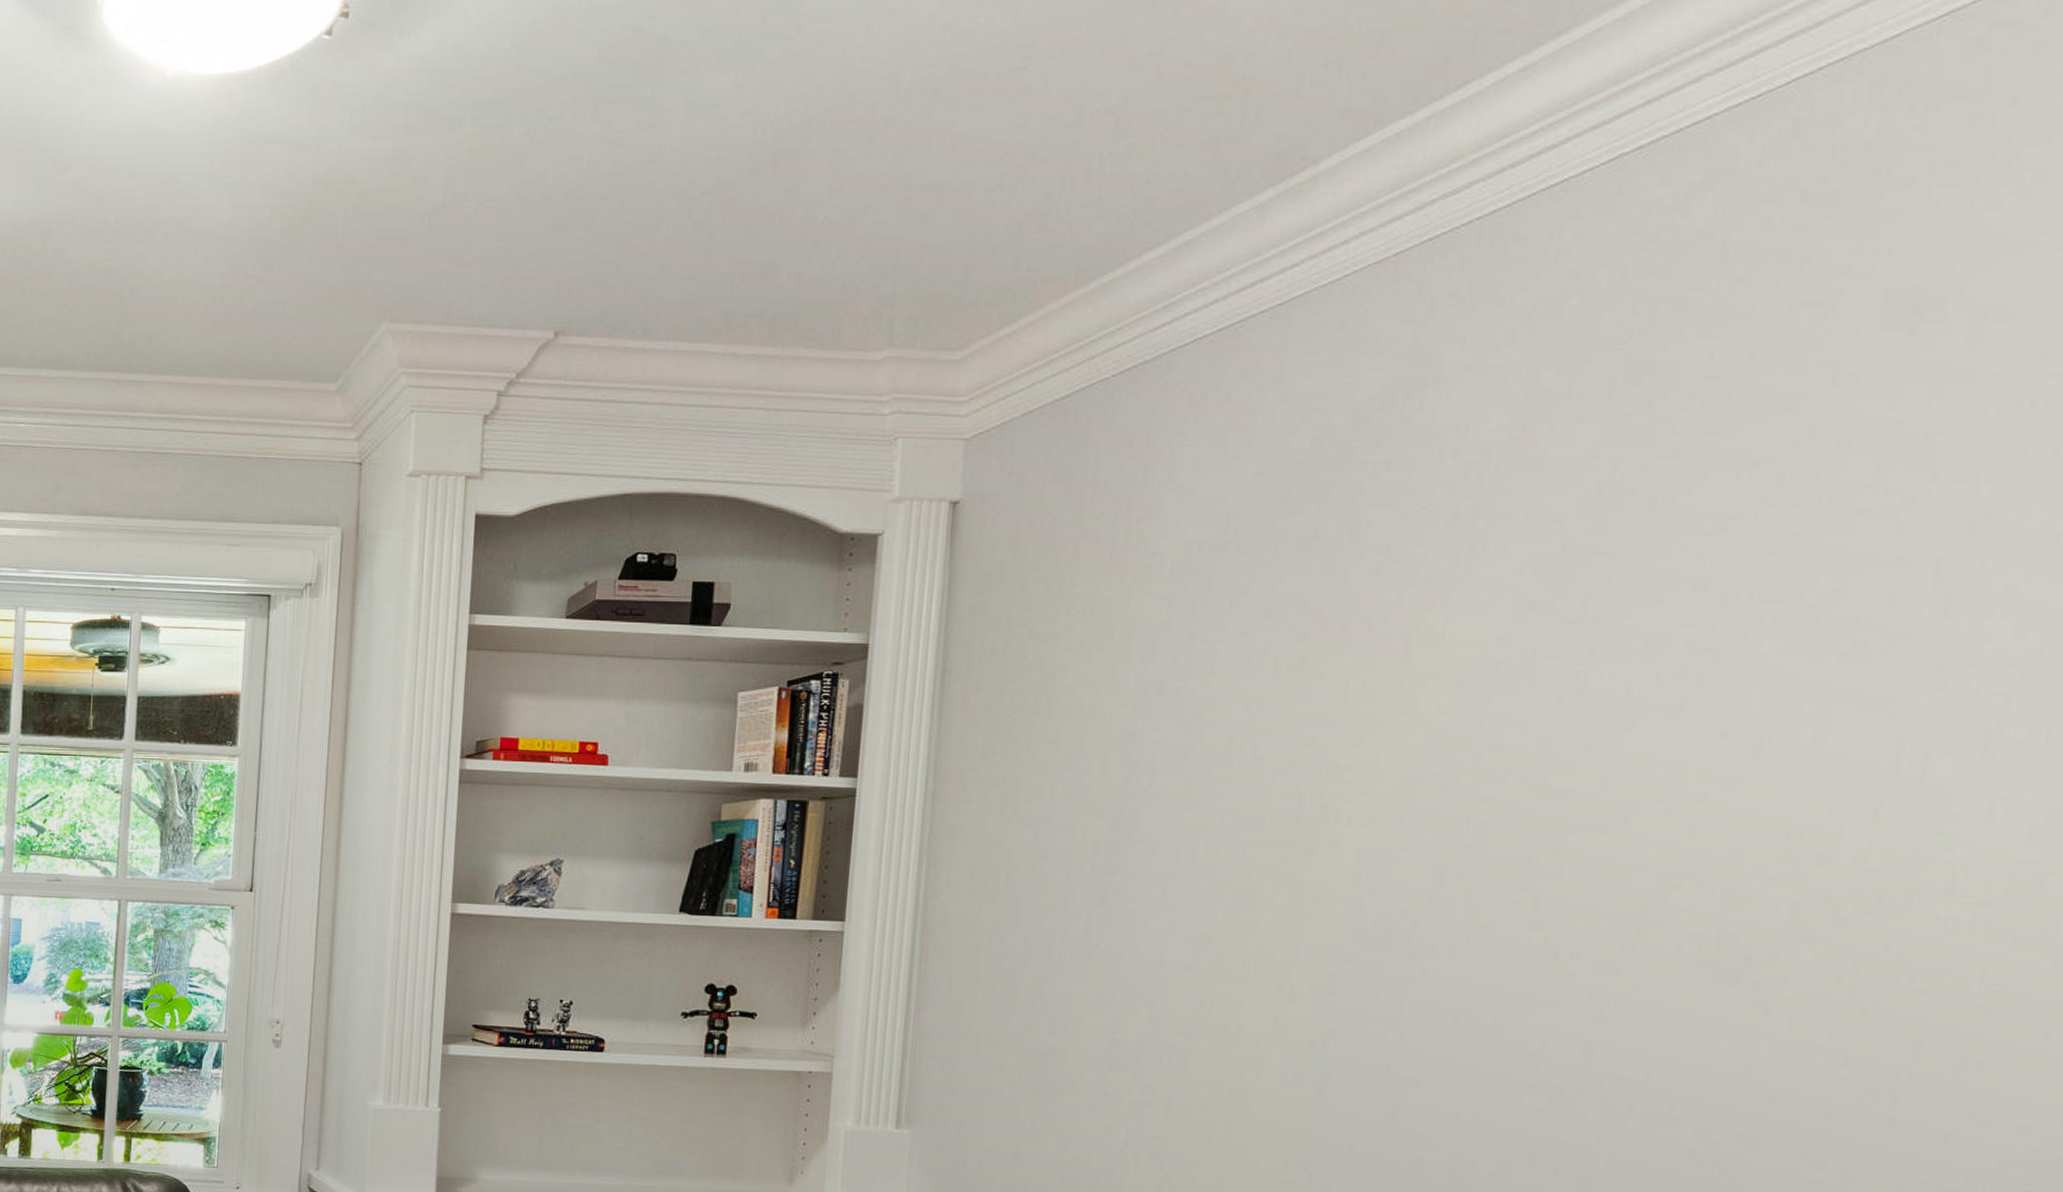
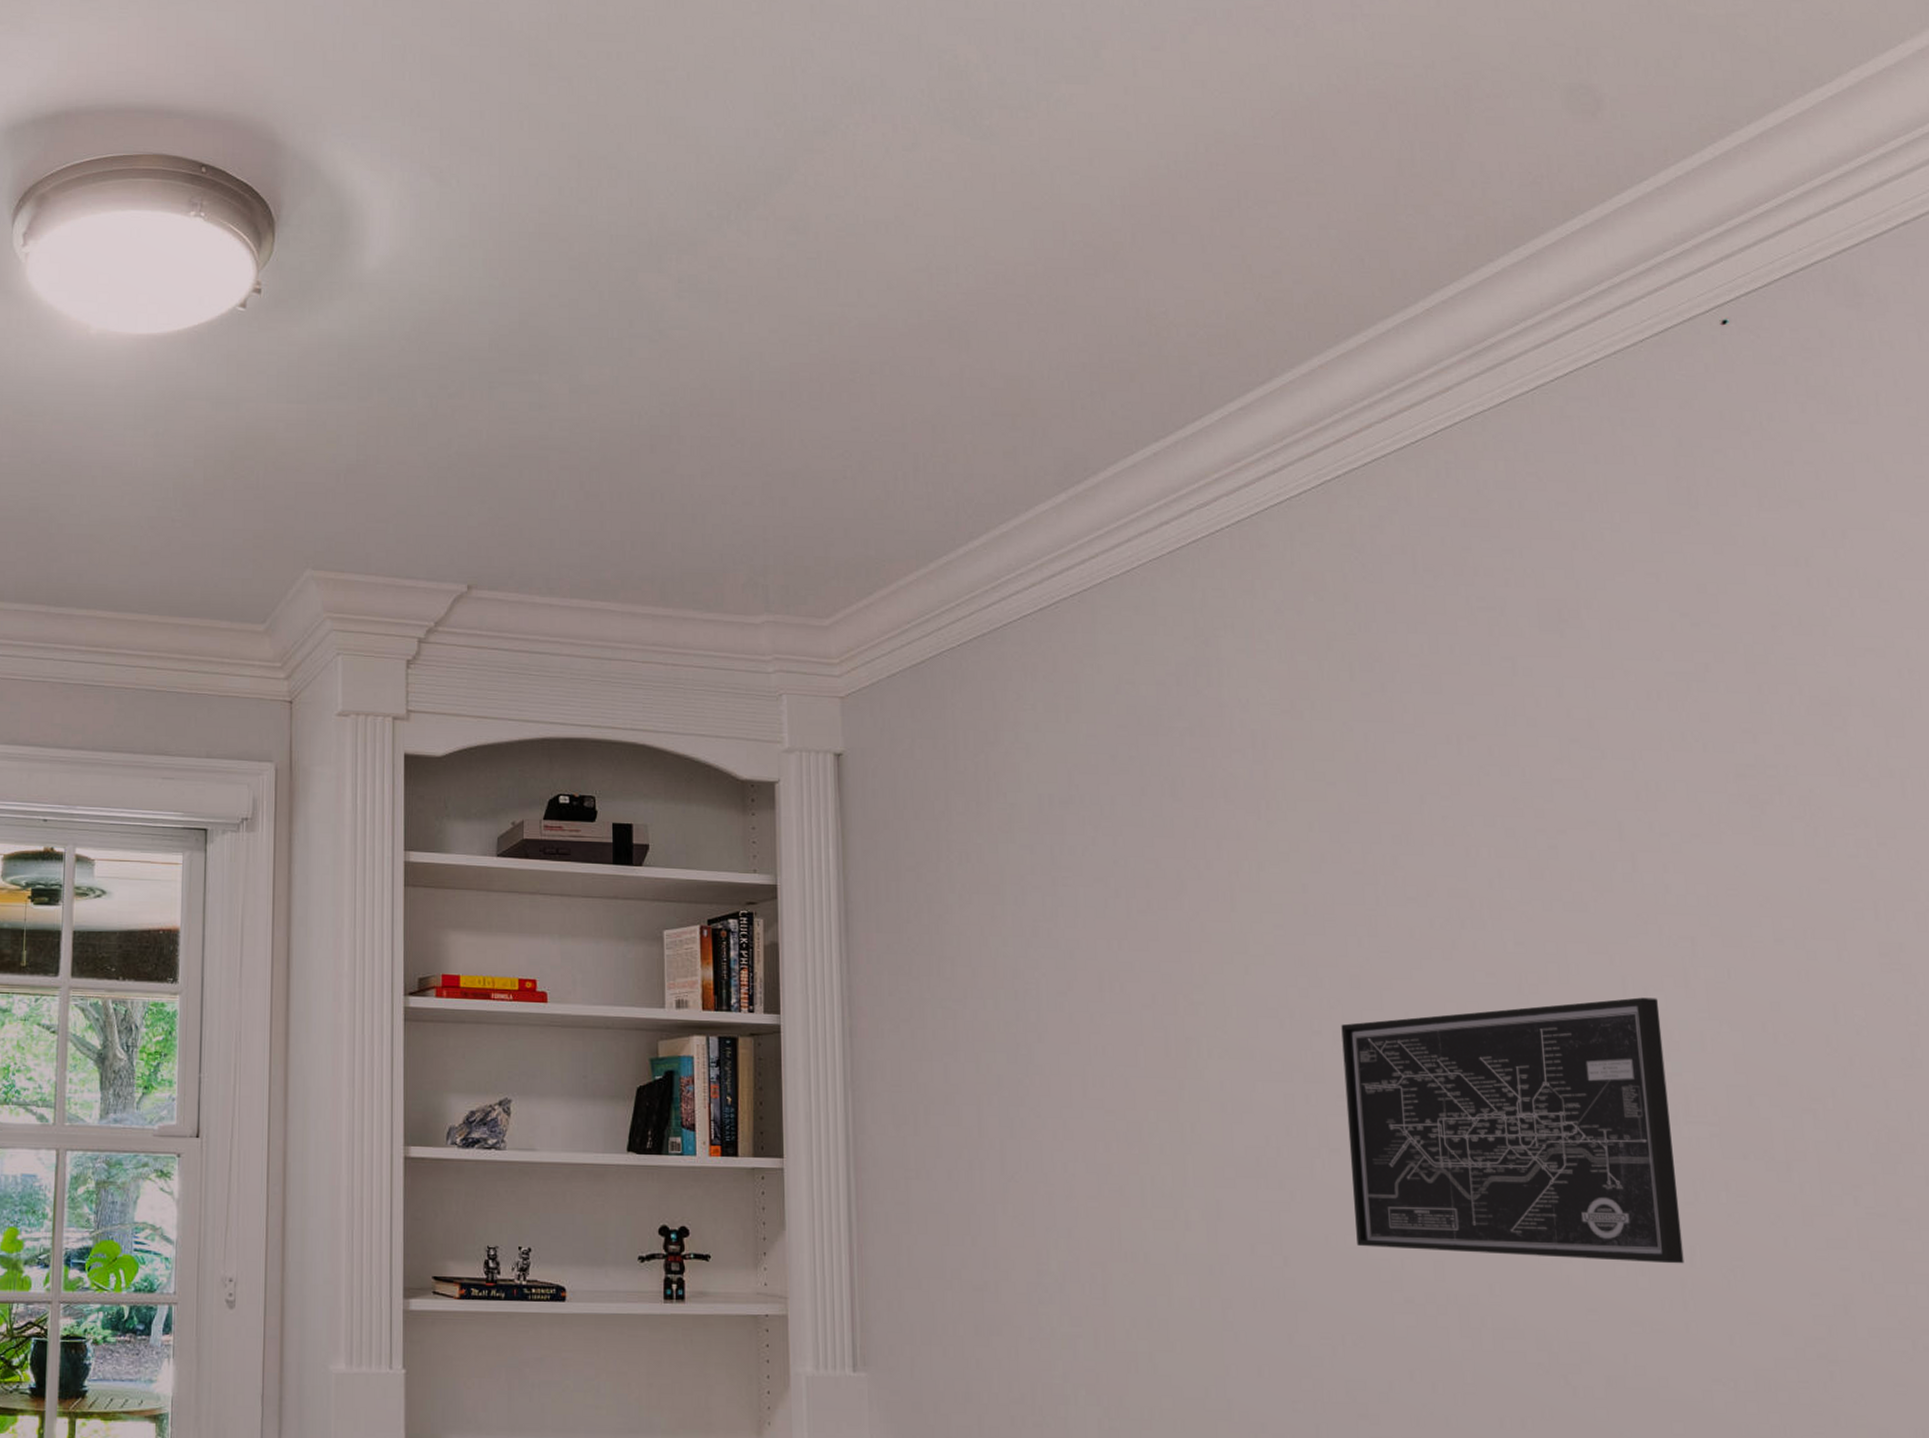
wall art: none [1492,762,1942,1056] -> present [1341,997,1684,1264]

